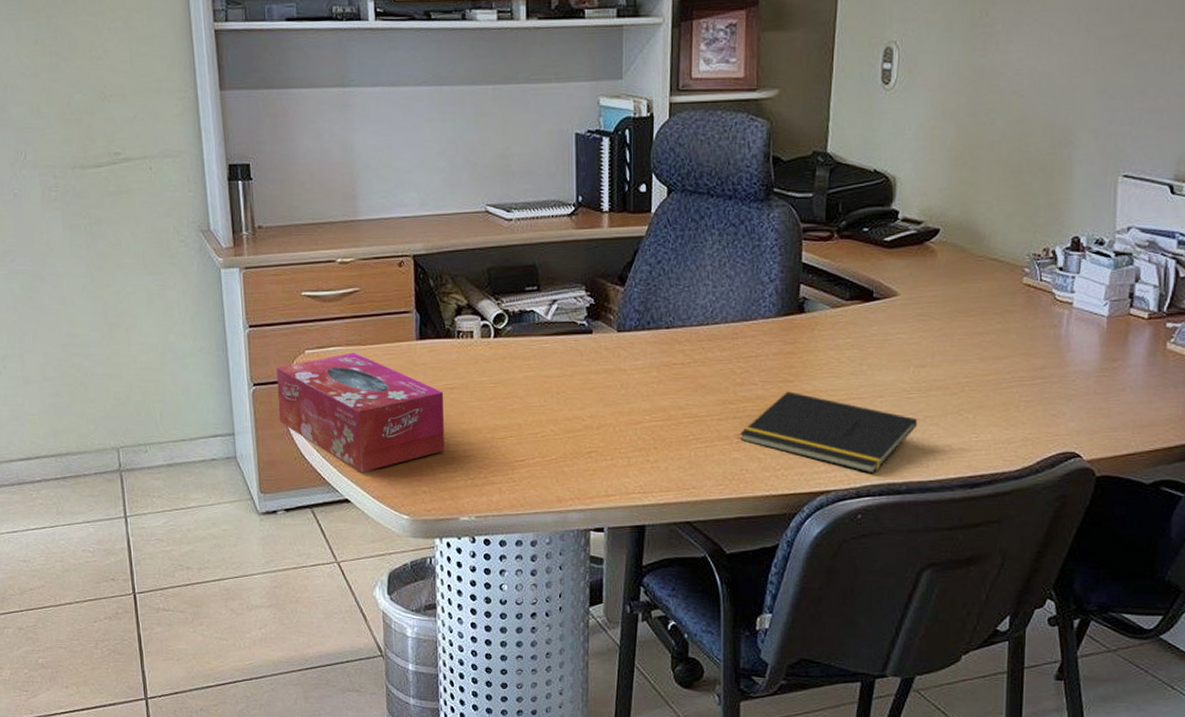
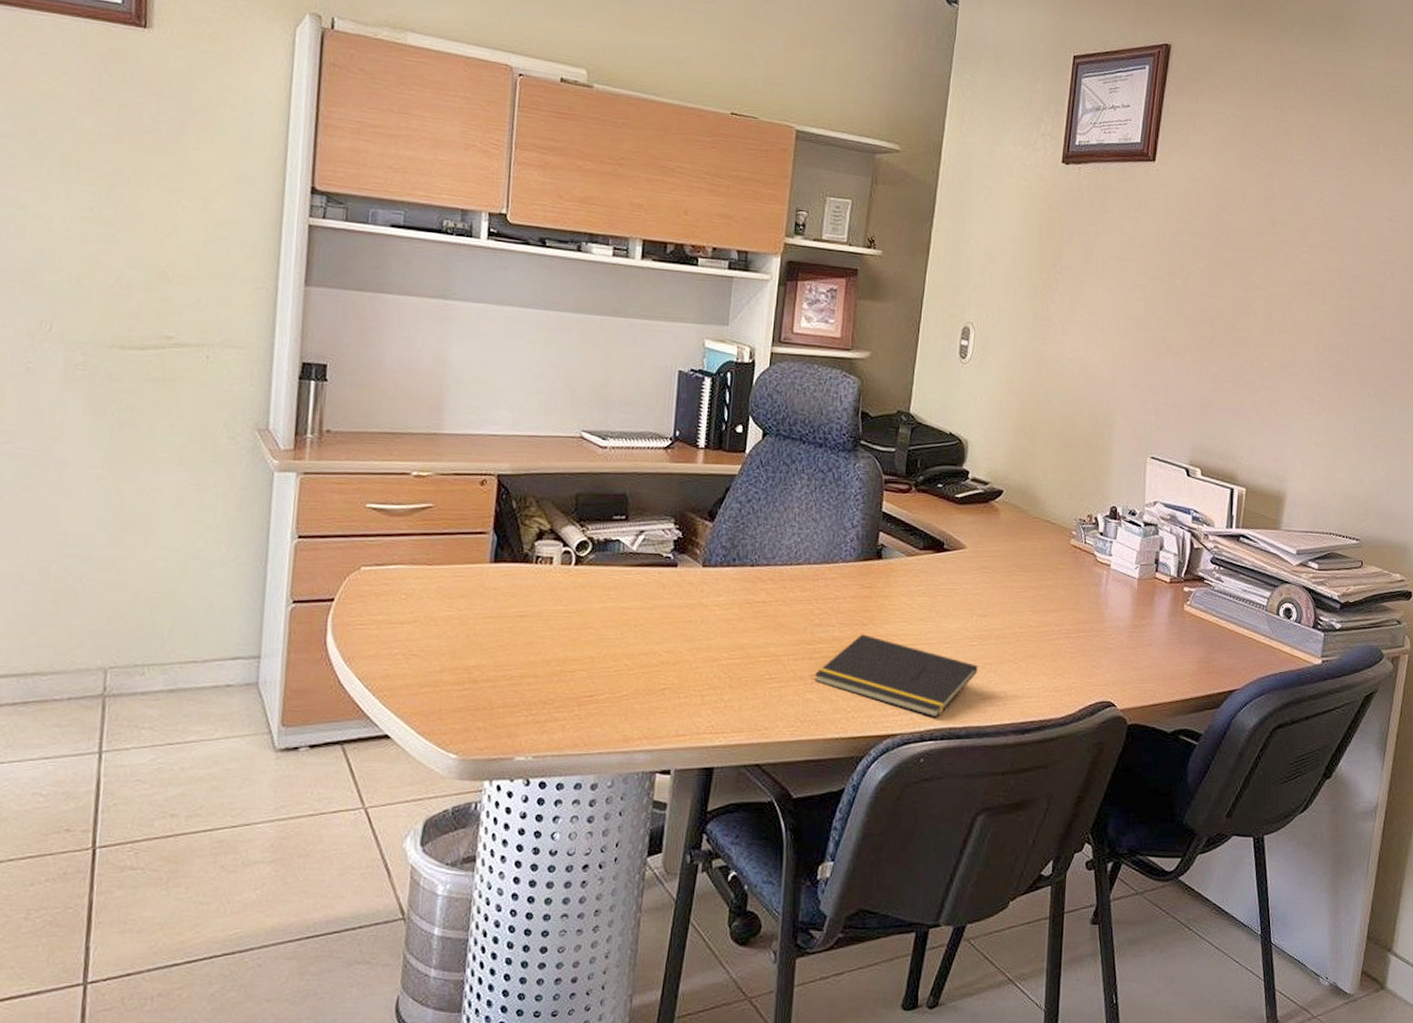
tissue box: present [276,352,445,472] -> none [319,572,514,705]

